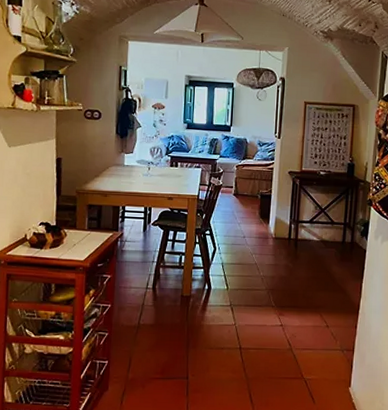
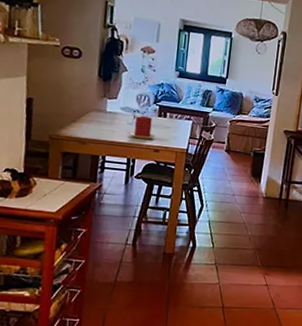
candle: none [145,166,169,189] -> present [129,115,156,140]

